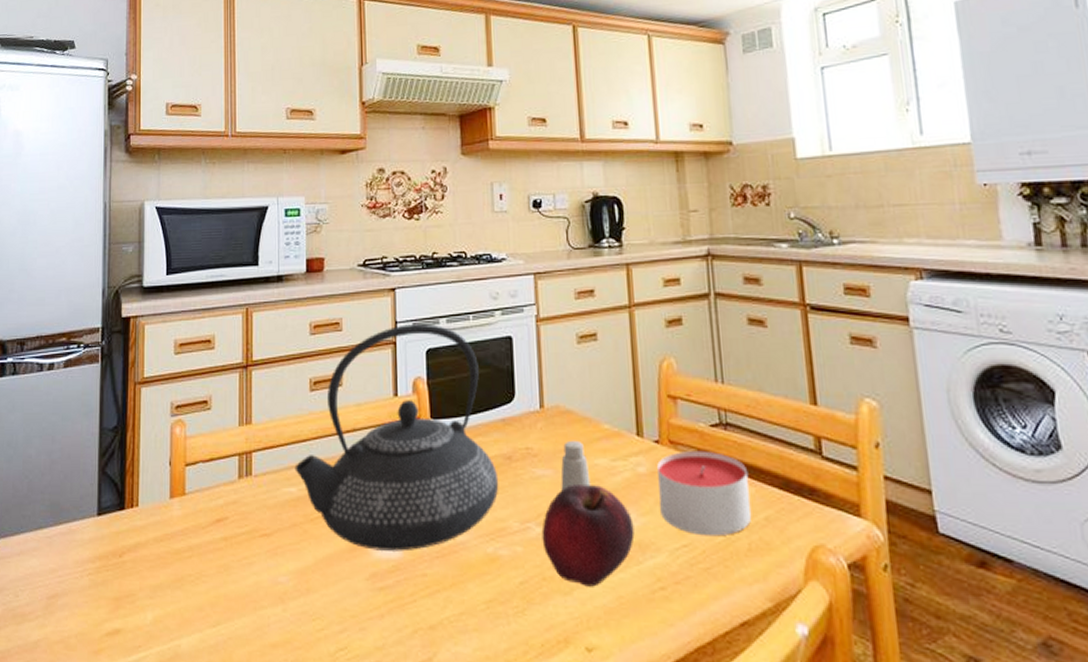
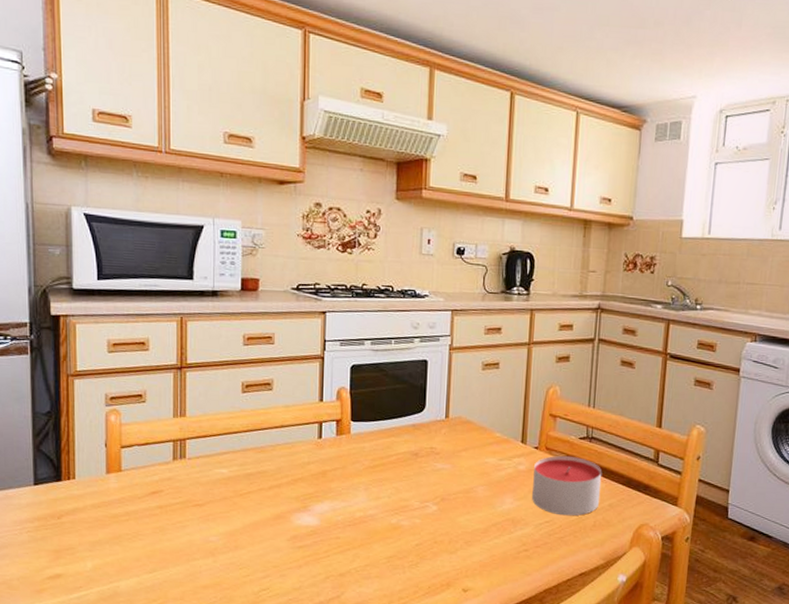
teapot: present [294,324,499,551] -> none [226,343,406,521]
fruit: present [541,485,635,587] -> none [437,476,510,549]
saltshaker: present [560,440,591,491] -> none [456,443,481,481]

